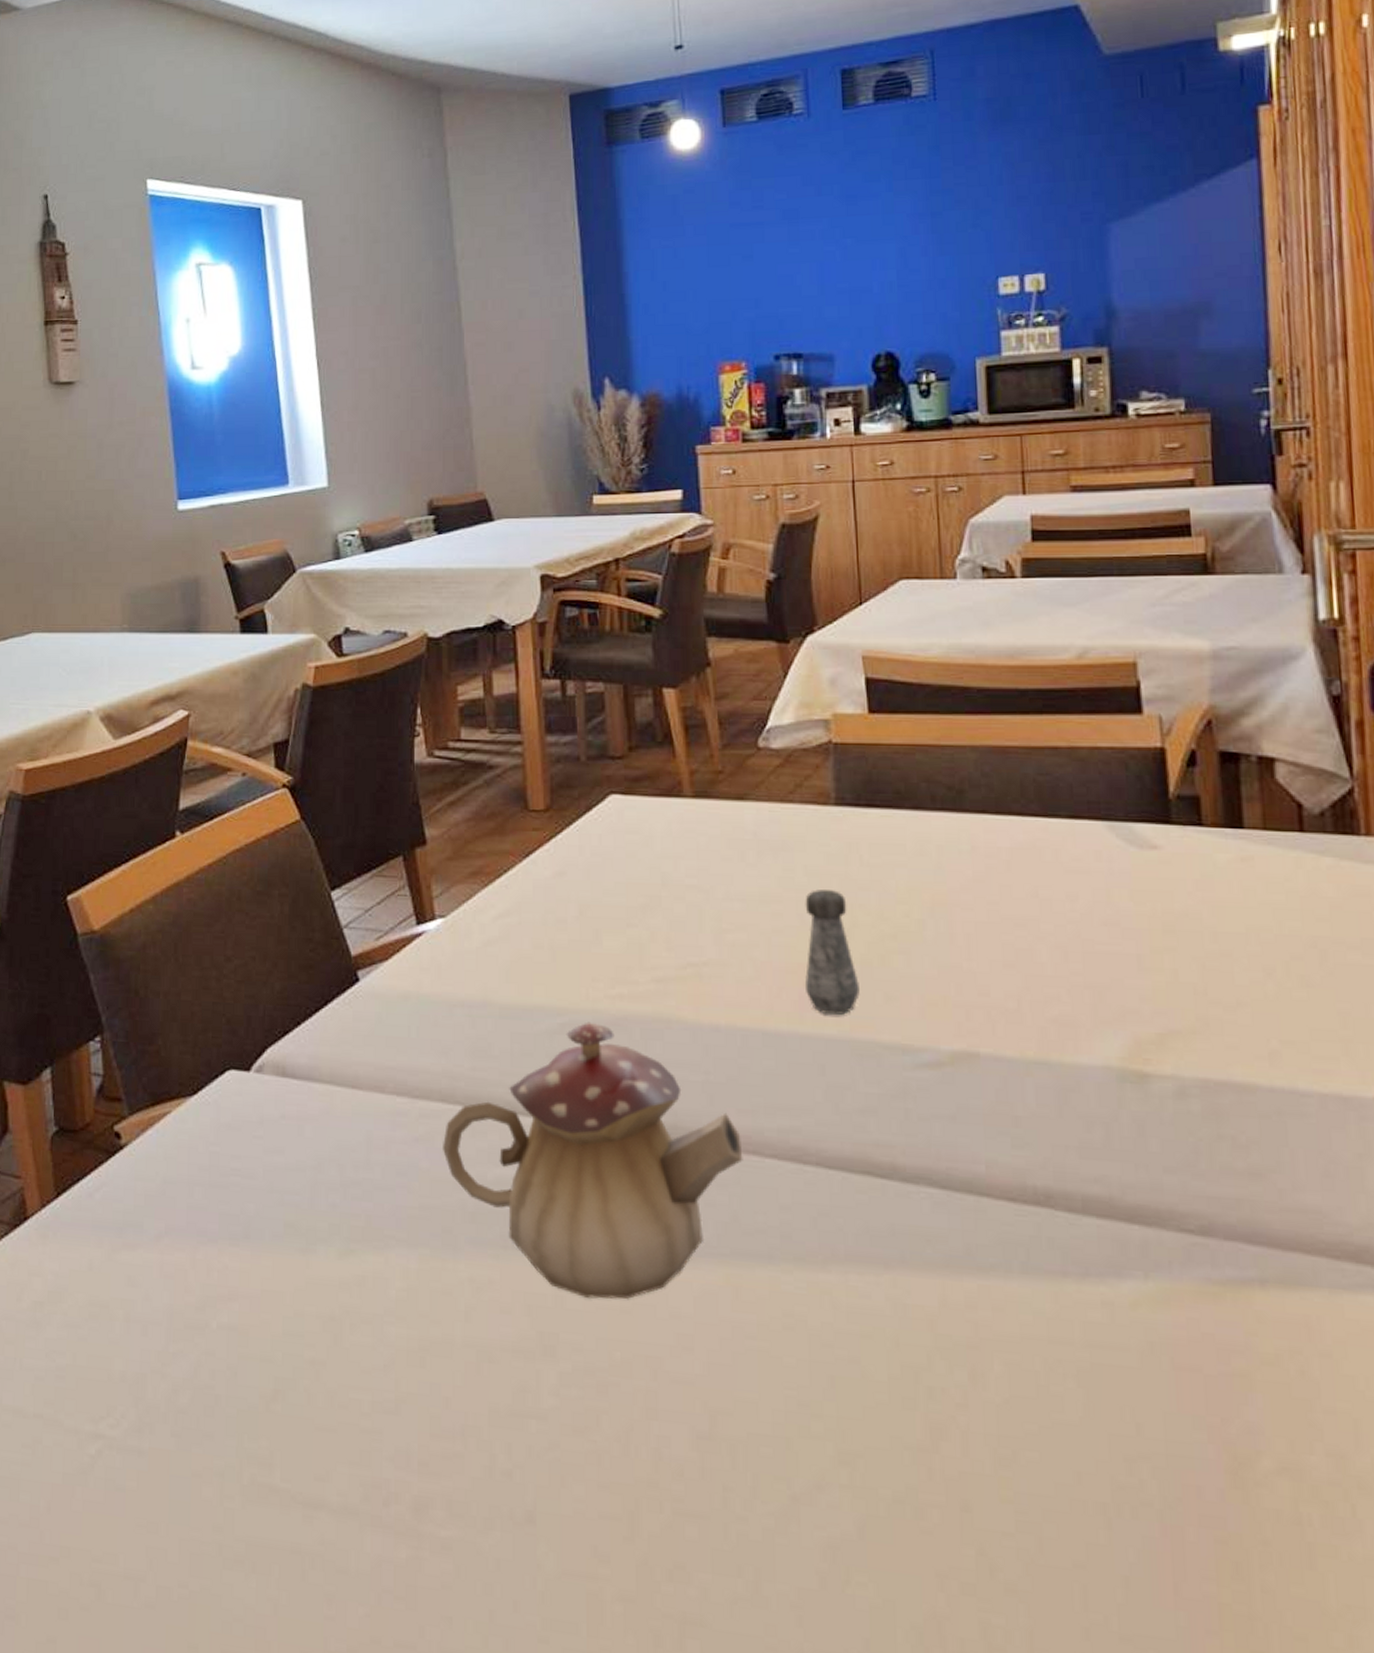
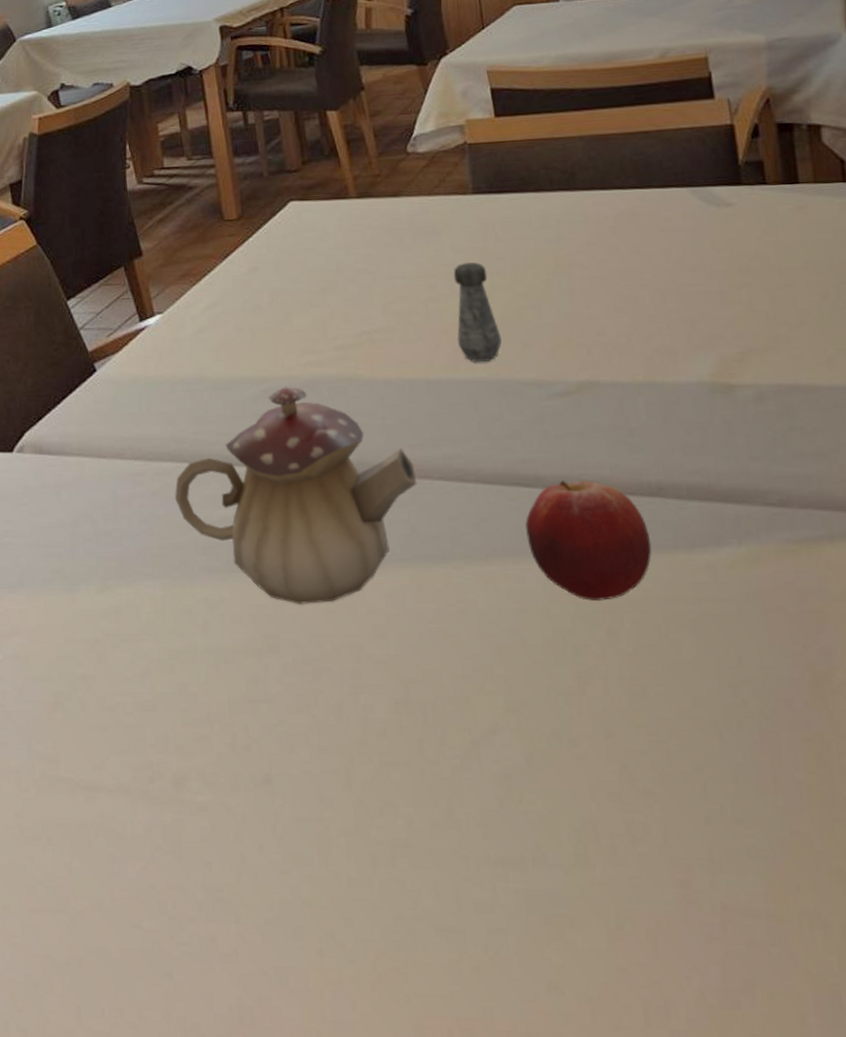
fruit: none [874,1174,1034,1334] -> present [524,480,652,602]

